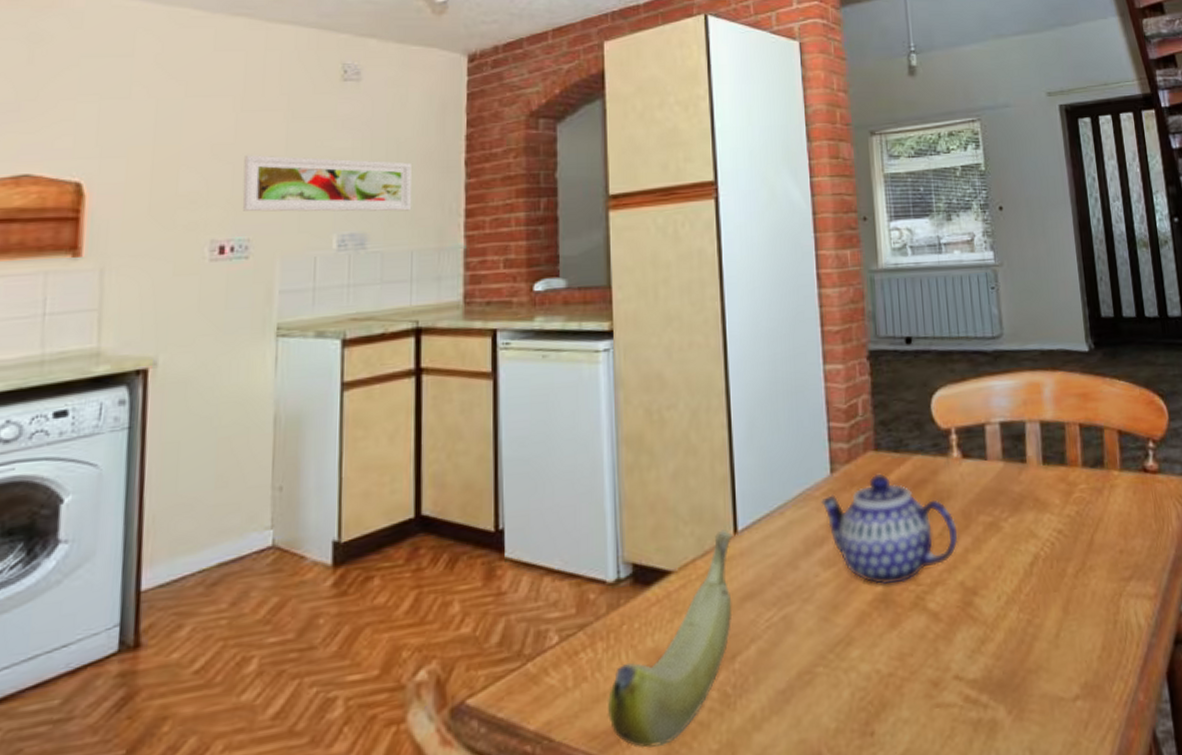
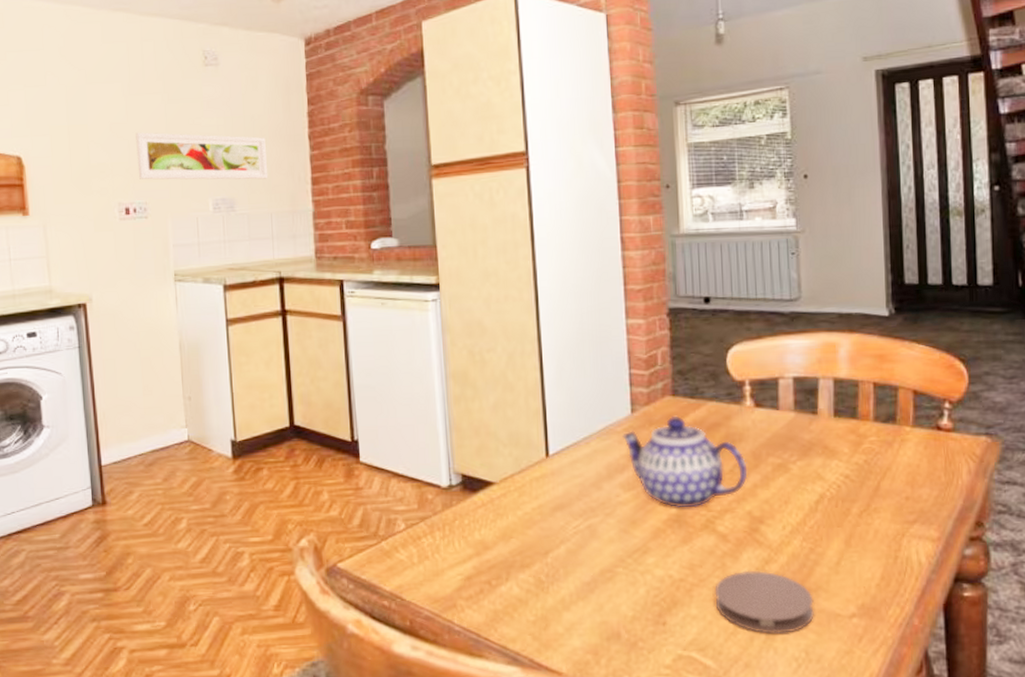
banana: present [607,529,733,749] -> none [445,453,545,613]
coaster: none [927,653,1036,732] -> present [714,570,814,634]

